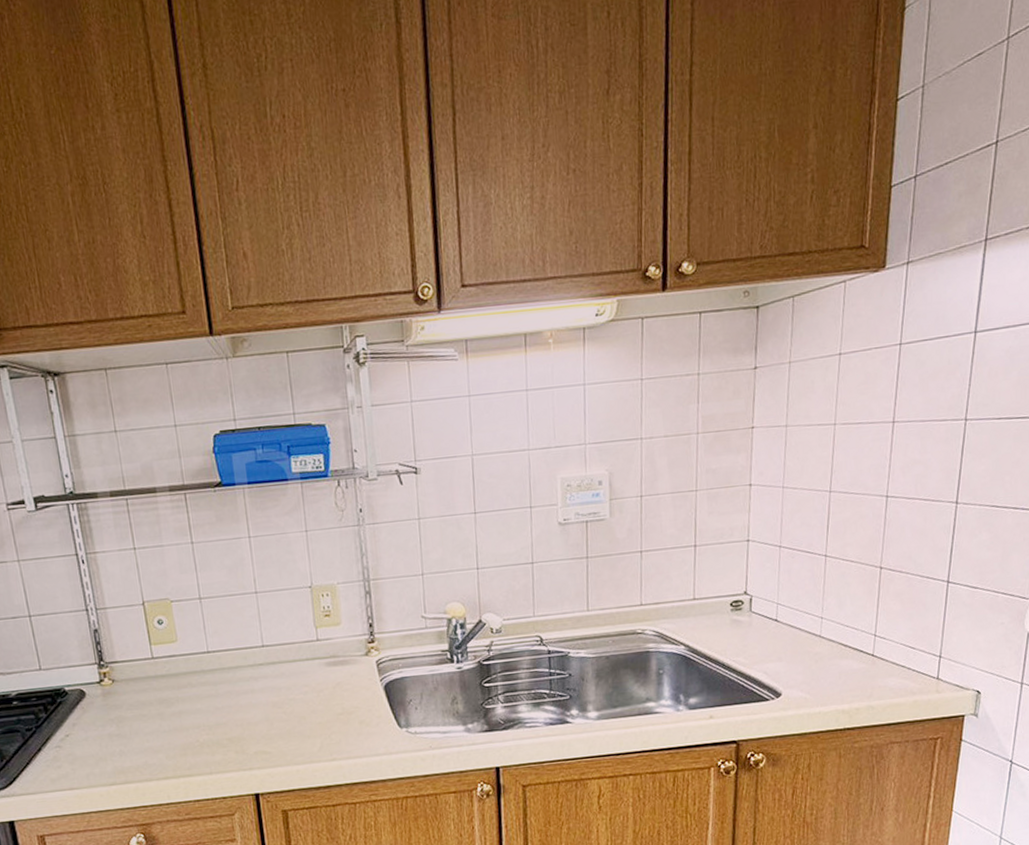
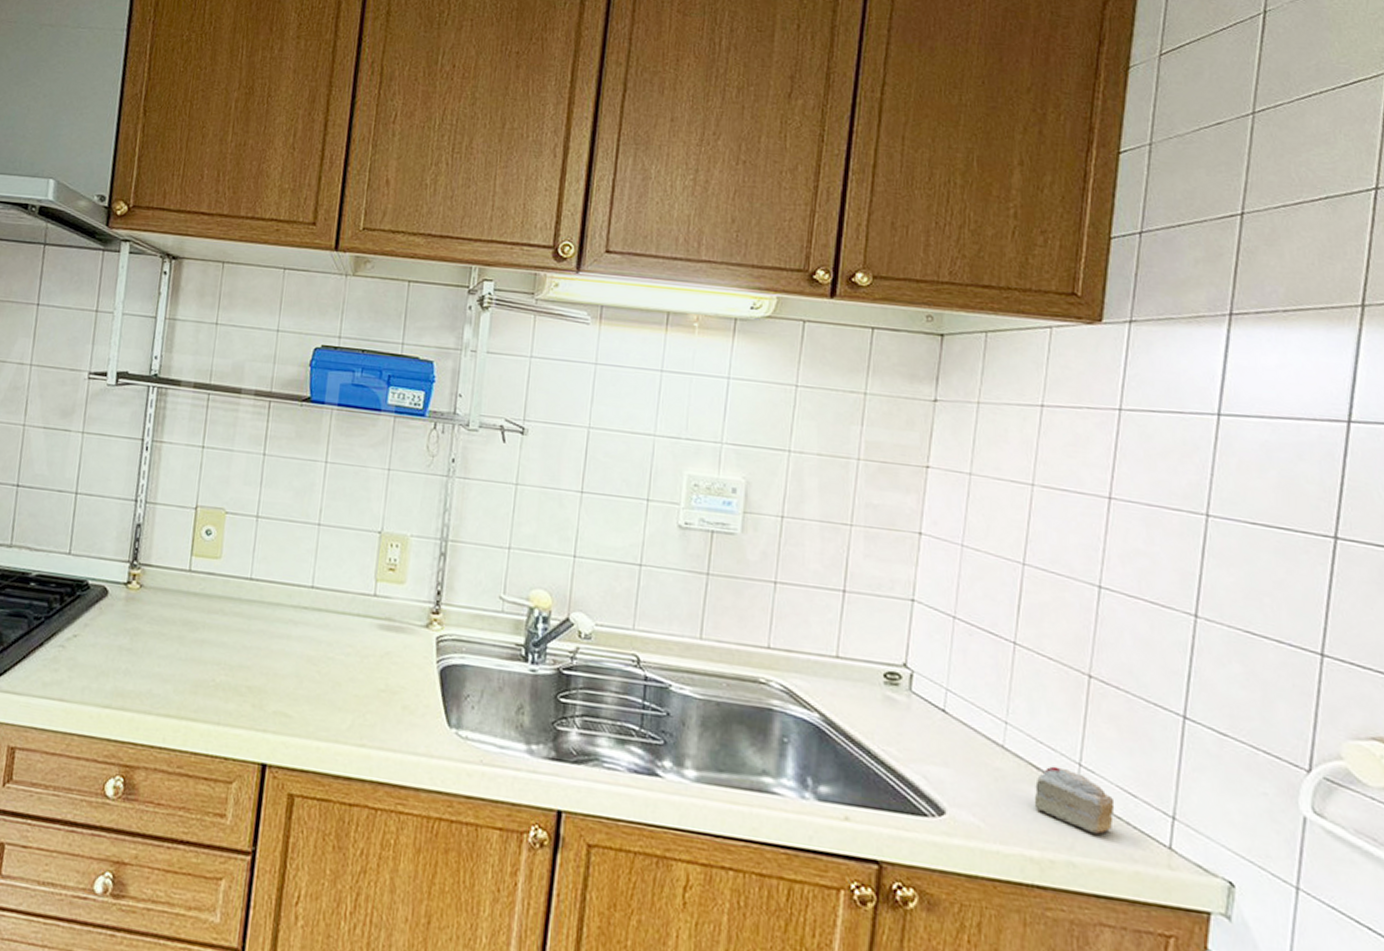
cake slice: none [843,640,900,683] -> present [1034,766,1115,835]

